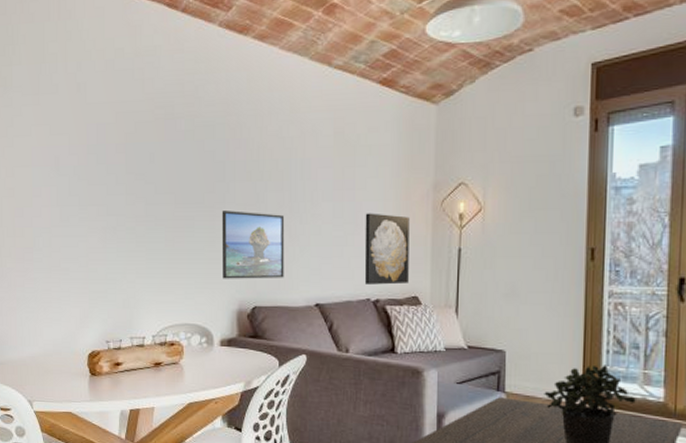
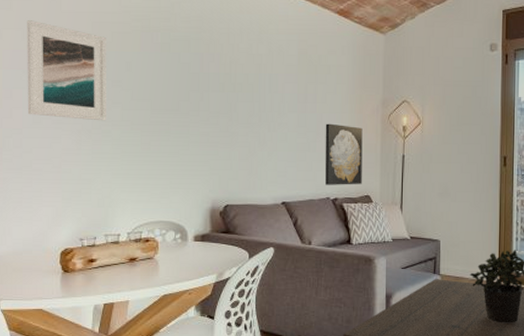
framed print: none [54,115,130,217] -> present [27,20,106,121]
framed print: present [221,211,285,279] -> none [196,118,254,180]

